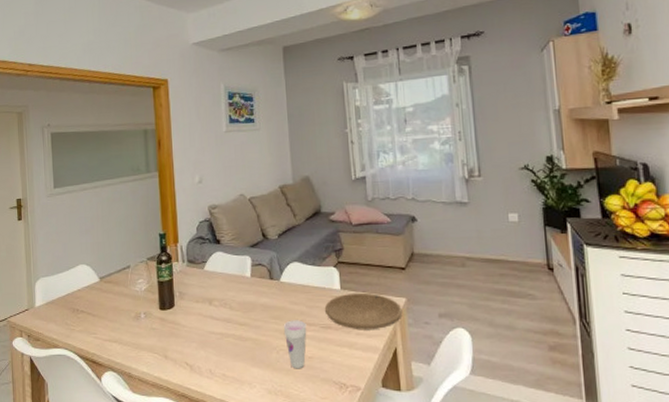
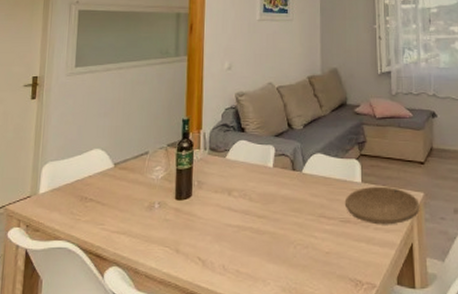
cup: present [283,320,307,369] -> none [302,213,326,265]

